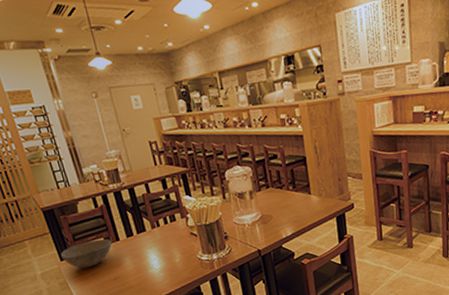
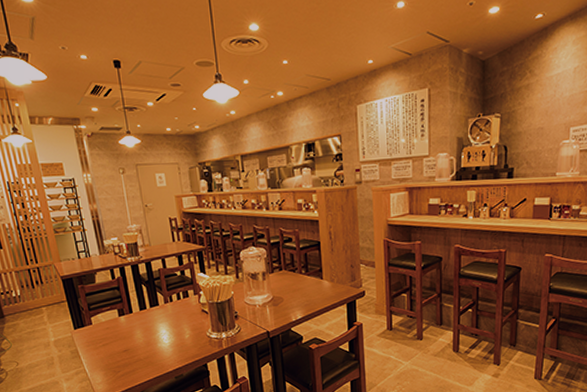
soup bowl: present [60,238,112,269] -> none [75,310,125,338]

